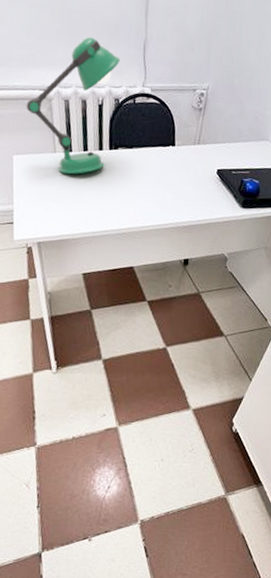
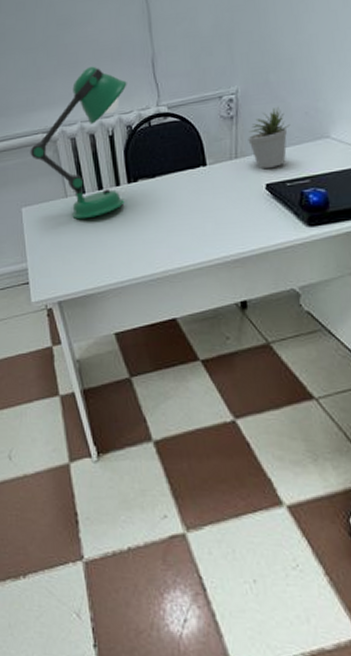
potted plant: none [210,108,243,158] -> present [248,107,291,170]

